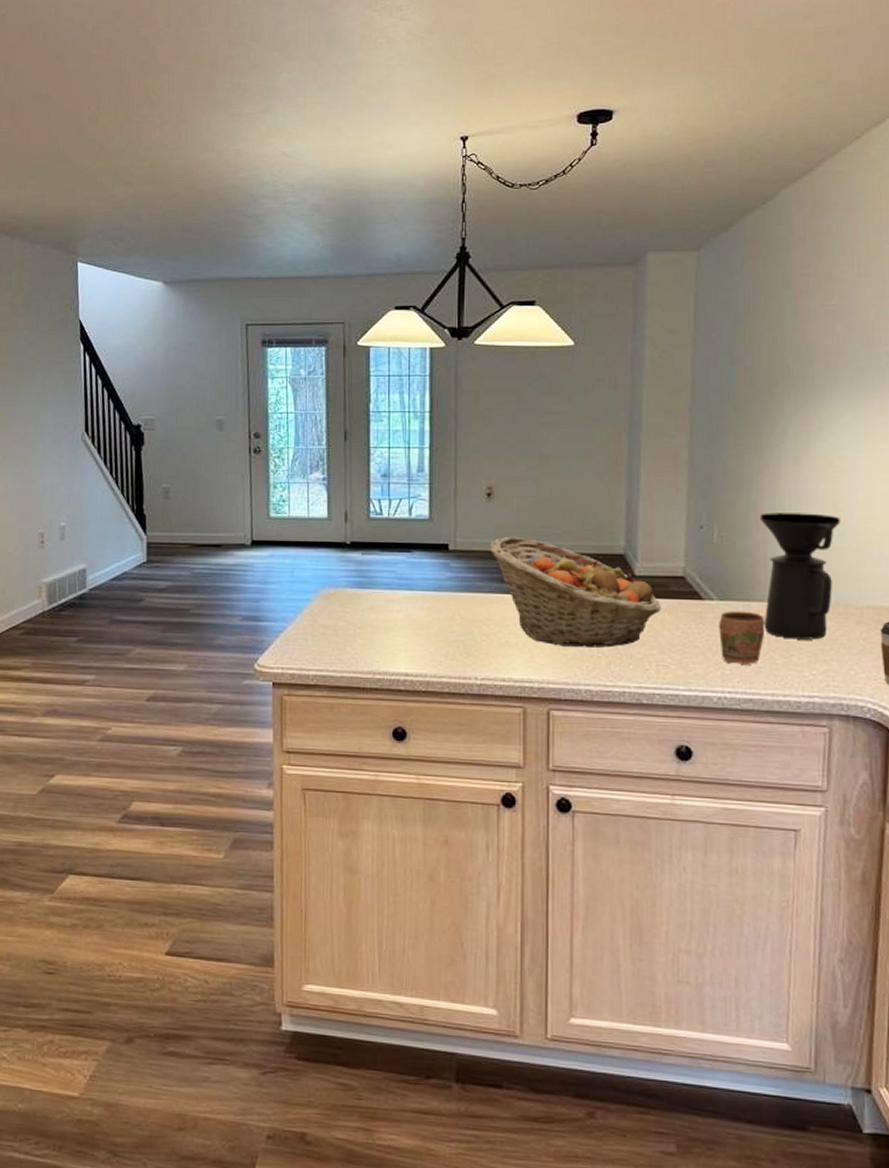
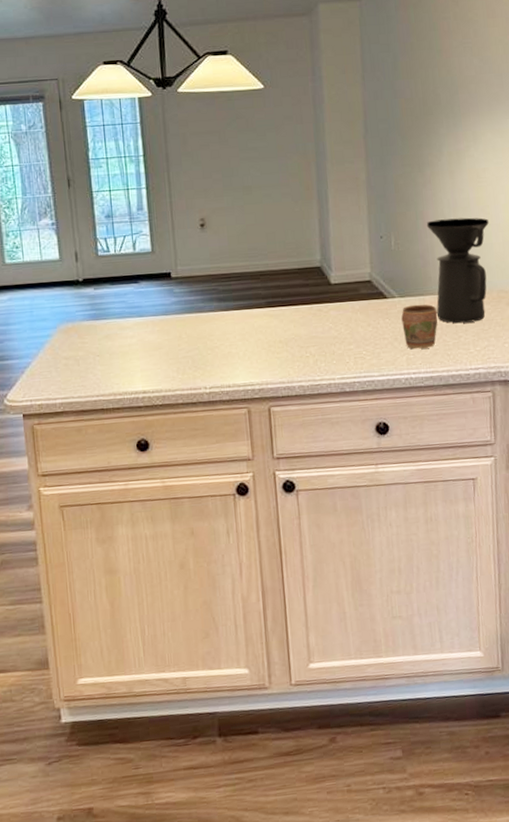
fruit basket: present [490,536,661,648] -> none [207,260,355,351]

